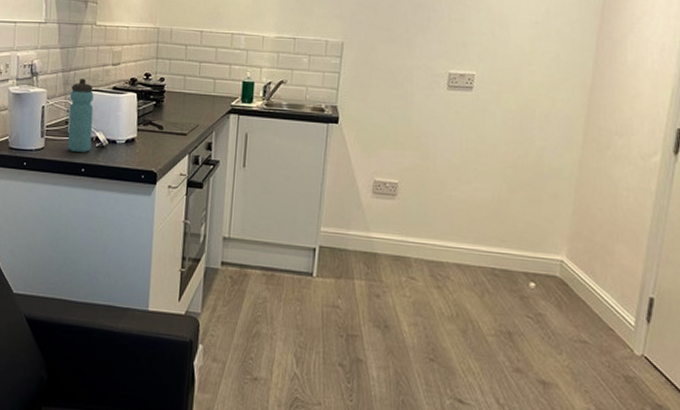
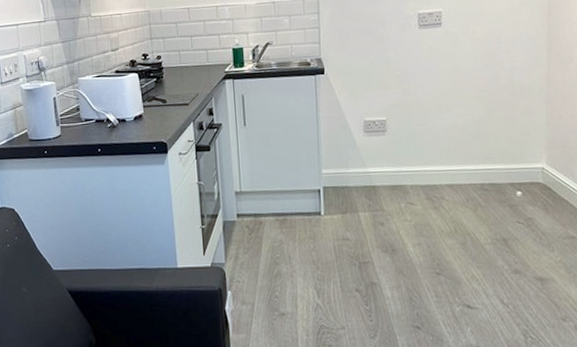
water bottle: present [67,79,94,152] -> none [77,67,103,135]

